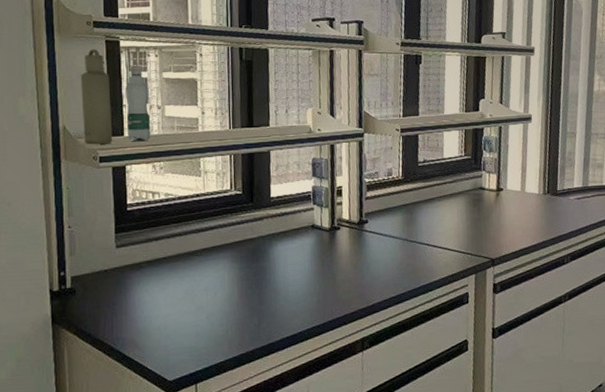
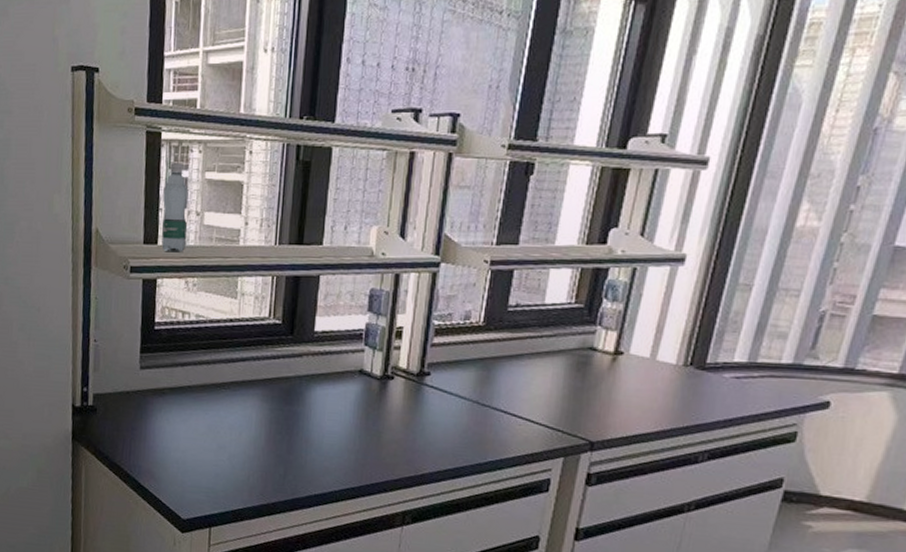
bottle: present [81,49,113,145] -> none [116,141,148,253]

